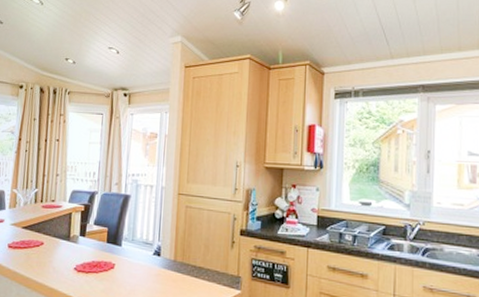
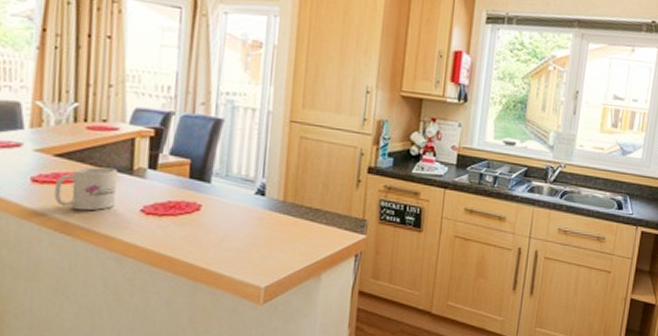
mug: none [20,235,60,269] -> present [53,166,117,211]

